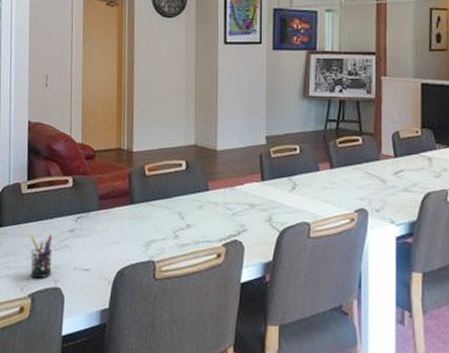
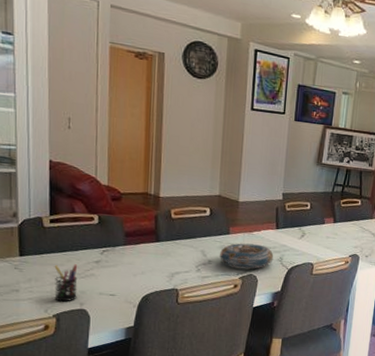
decorative bowl: none [199,201,261,233] -> present [220,243,274,269]

